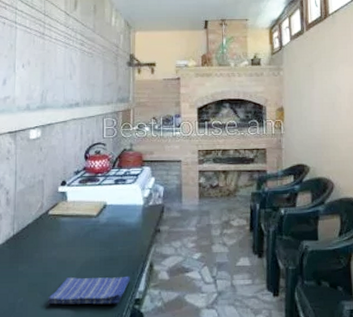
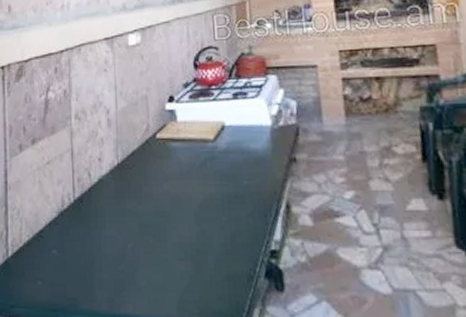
dish towel: present [48,275,131,305] -> none [163,219,263,256]

